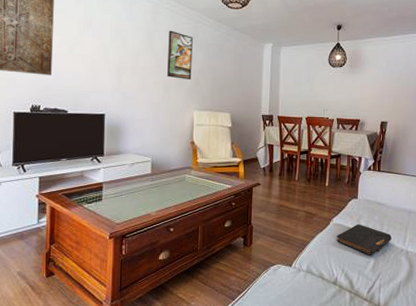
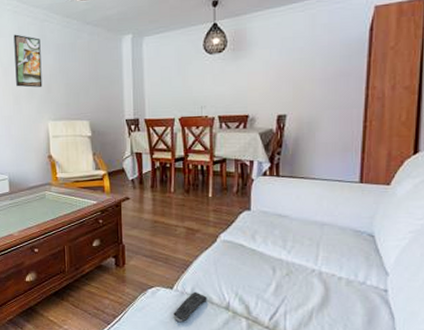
remote control: none [290,268,320,297] -> present [173,291,207,323]
book: present [336,223,392,255] -> none [226,240,298,277]

